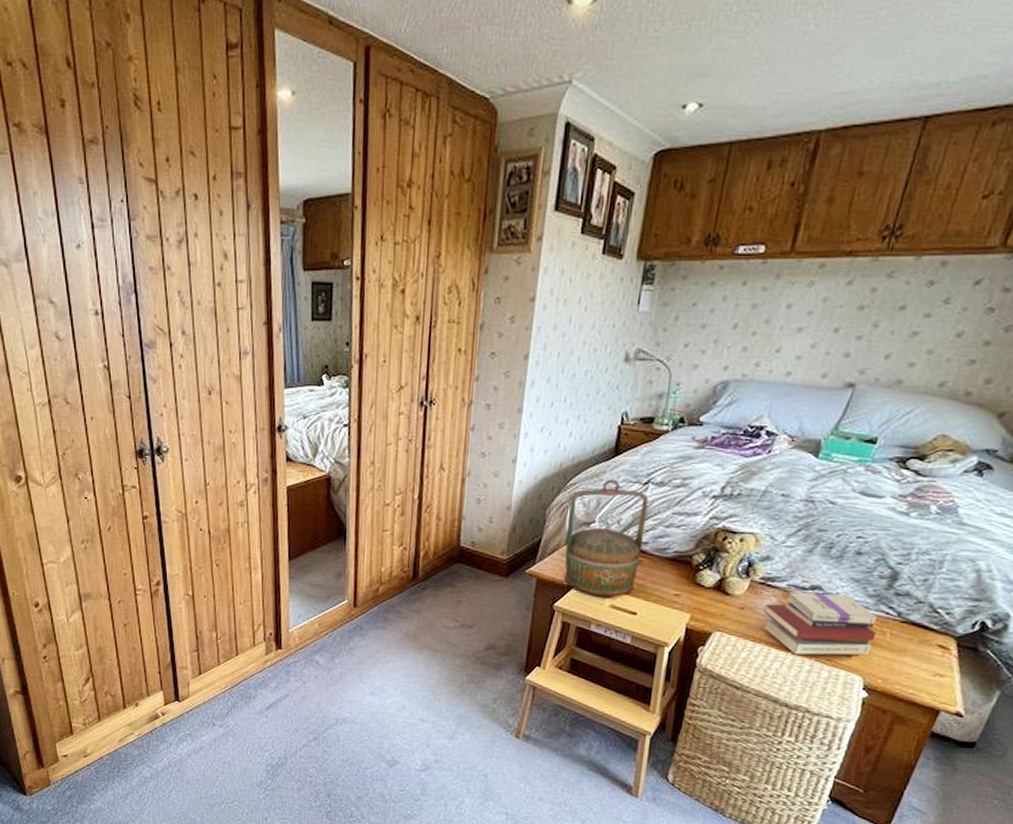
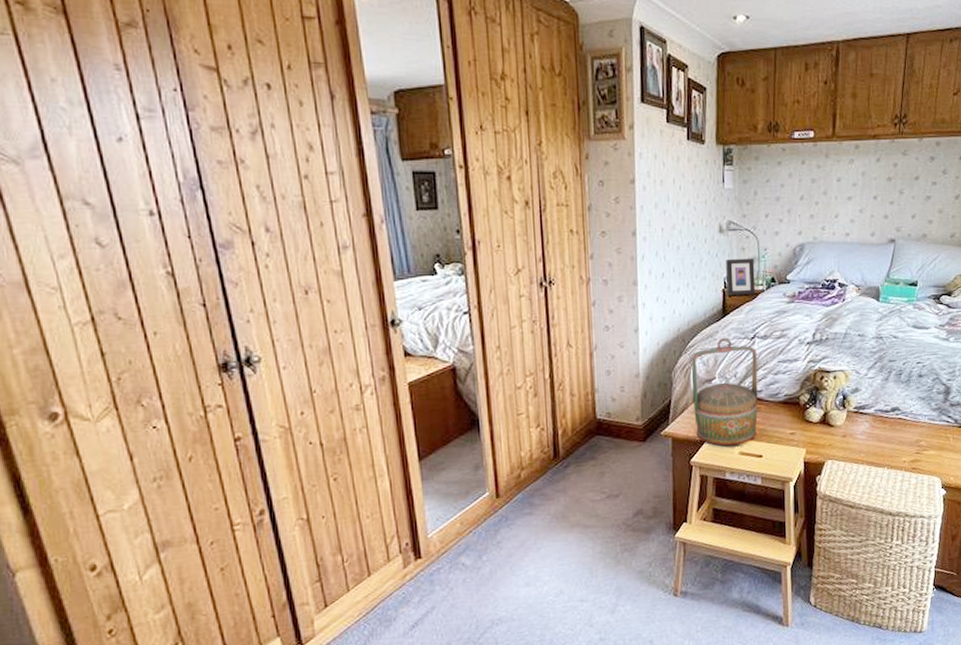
picture frame: none [623,392,663,434] -> present [726,258,756,295]
books: present [763,592,878,657] -> none [861,411,943,469]

